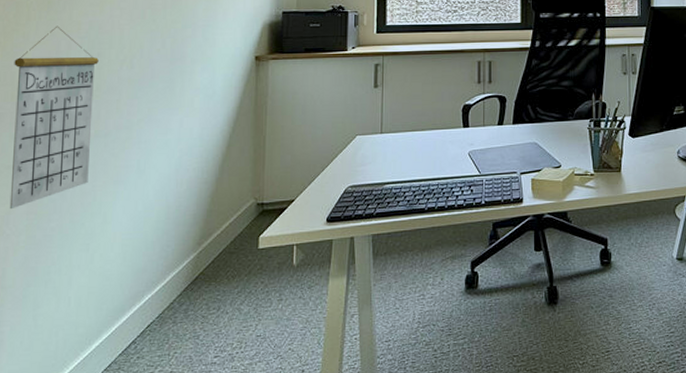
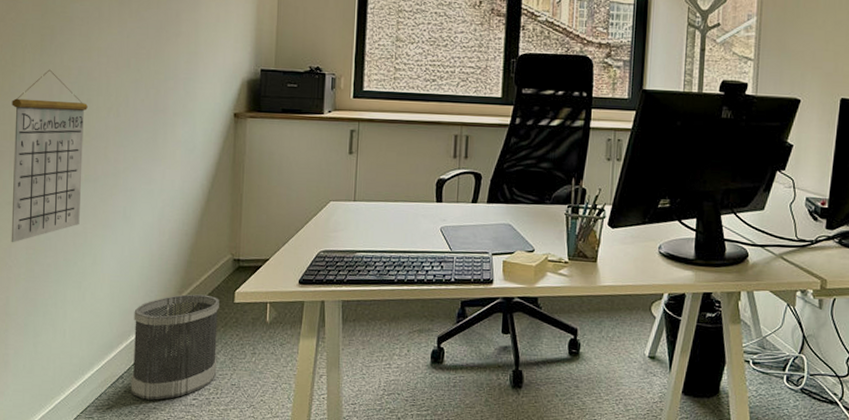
wastebasket: none [144,243,242,364] -> present [130,294,219,400]

